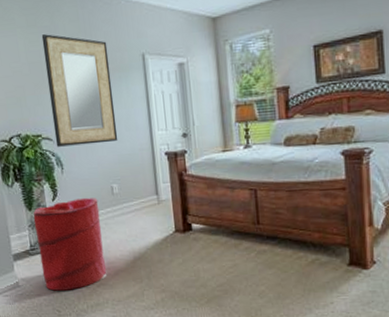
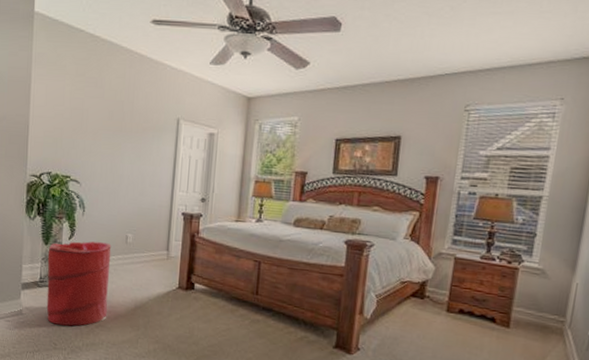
home mirror: present [41,34,118,147] -> none [82,85,147,194]

